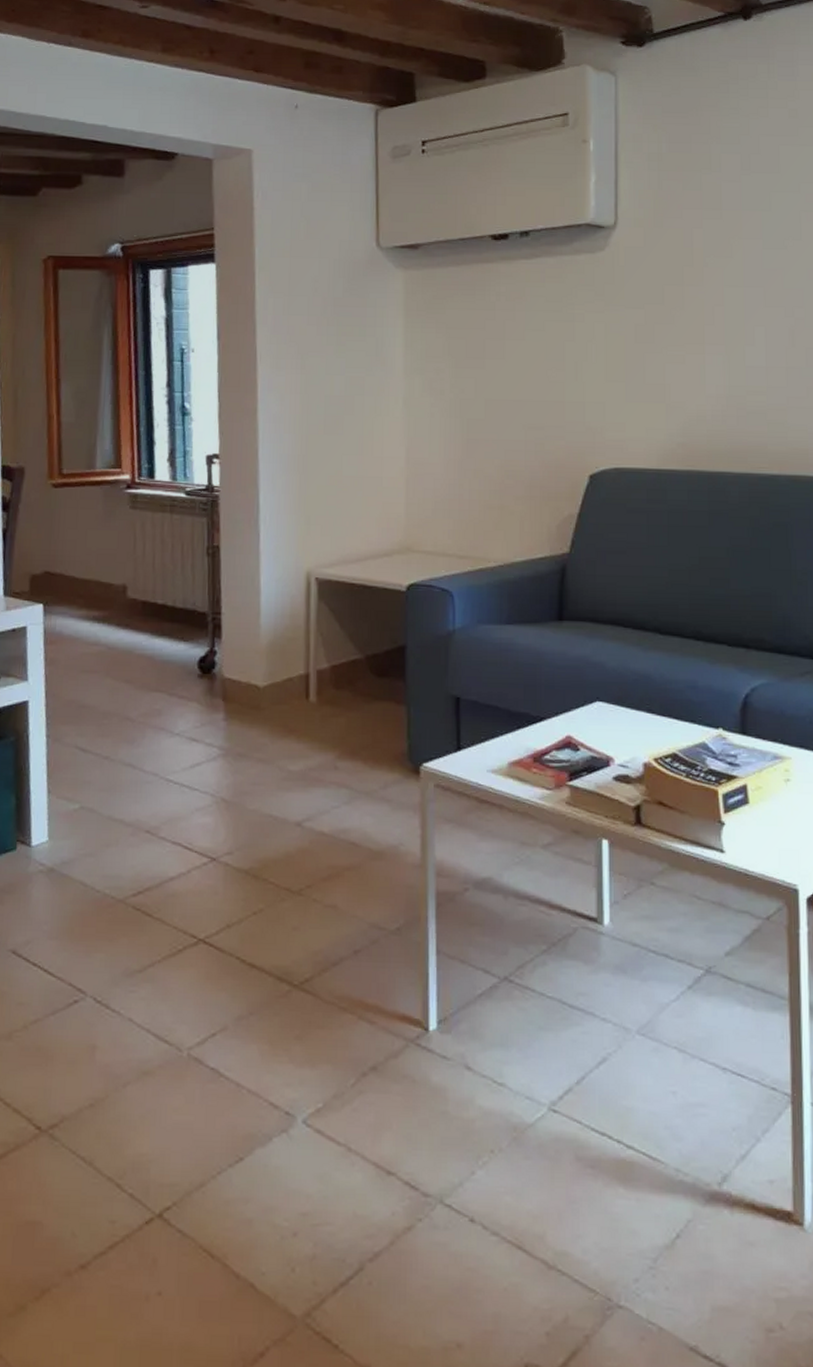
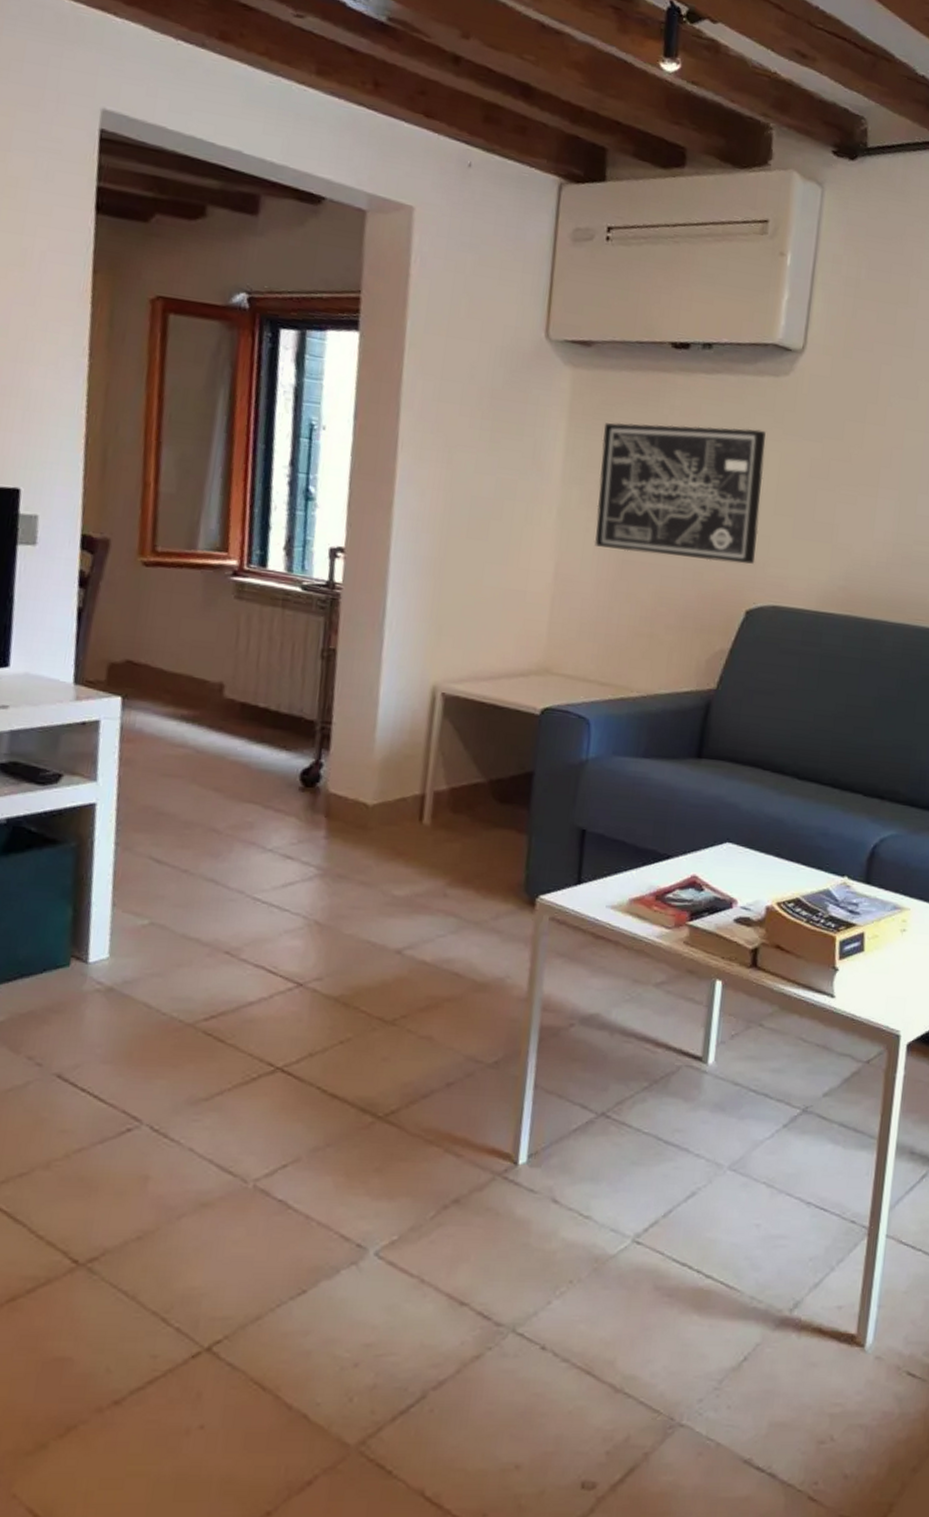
wall art: none [437,304,593,432] -> present [594,422,766,564]

